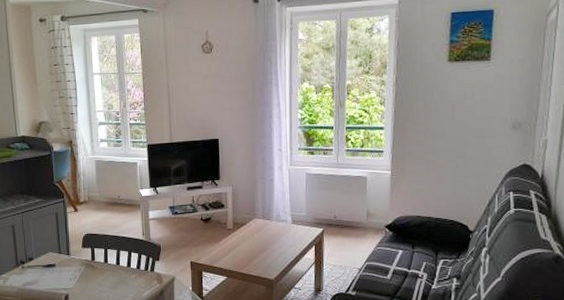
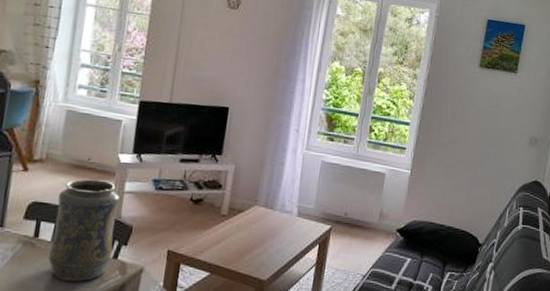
decorative vase: none [102,212,150,291] -> present [47,179,120,282]

